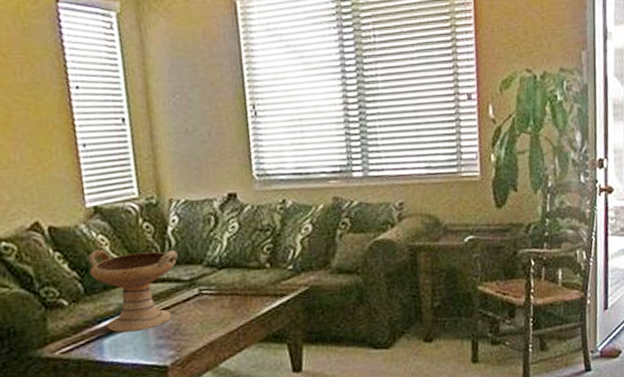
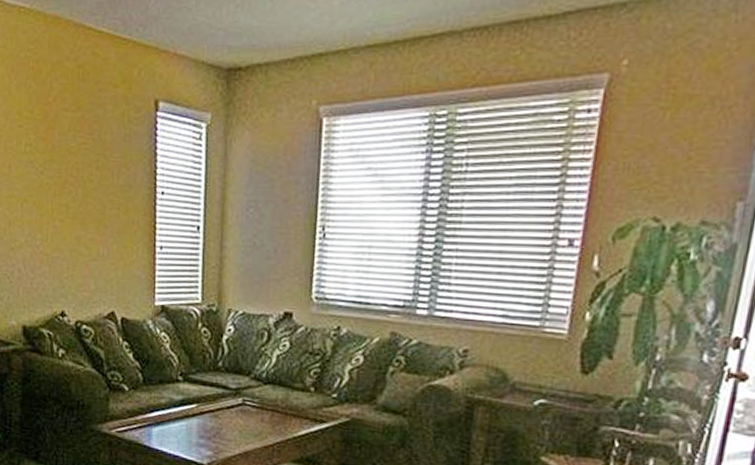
decorative bowl: present [88,250,178,333] -> none [150,346,228,427]

